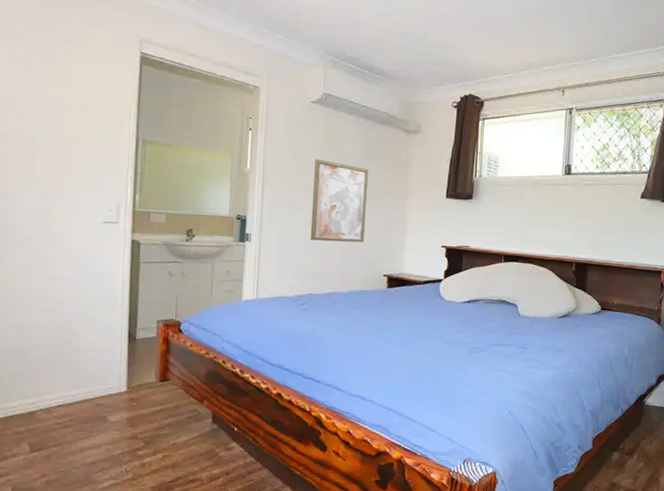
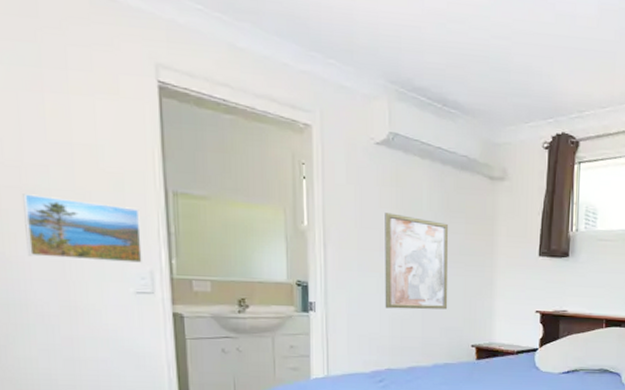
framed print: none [21,140,114,199] -> present [23,194,142,264]

